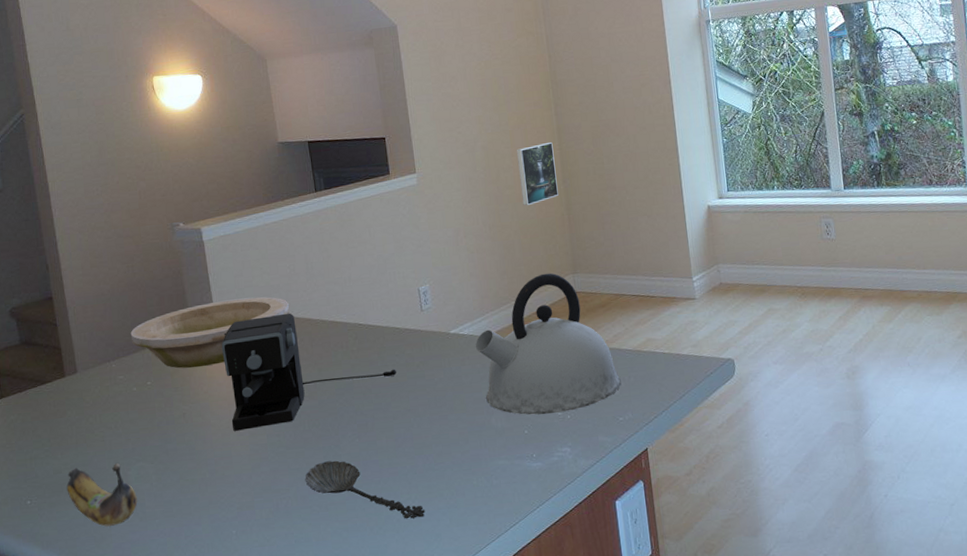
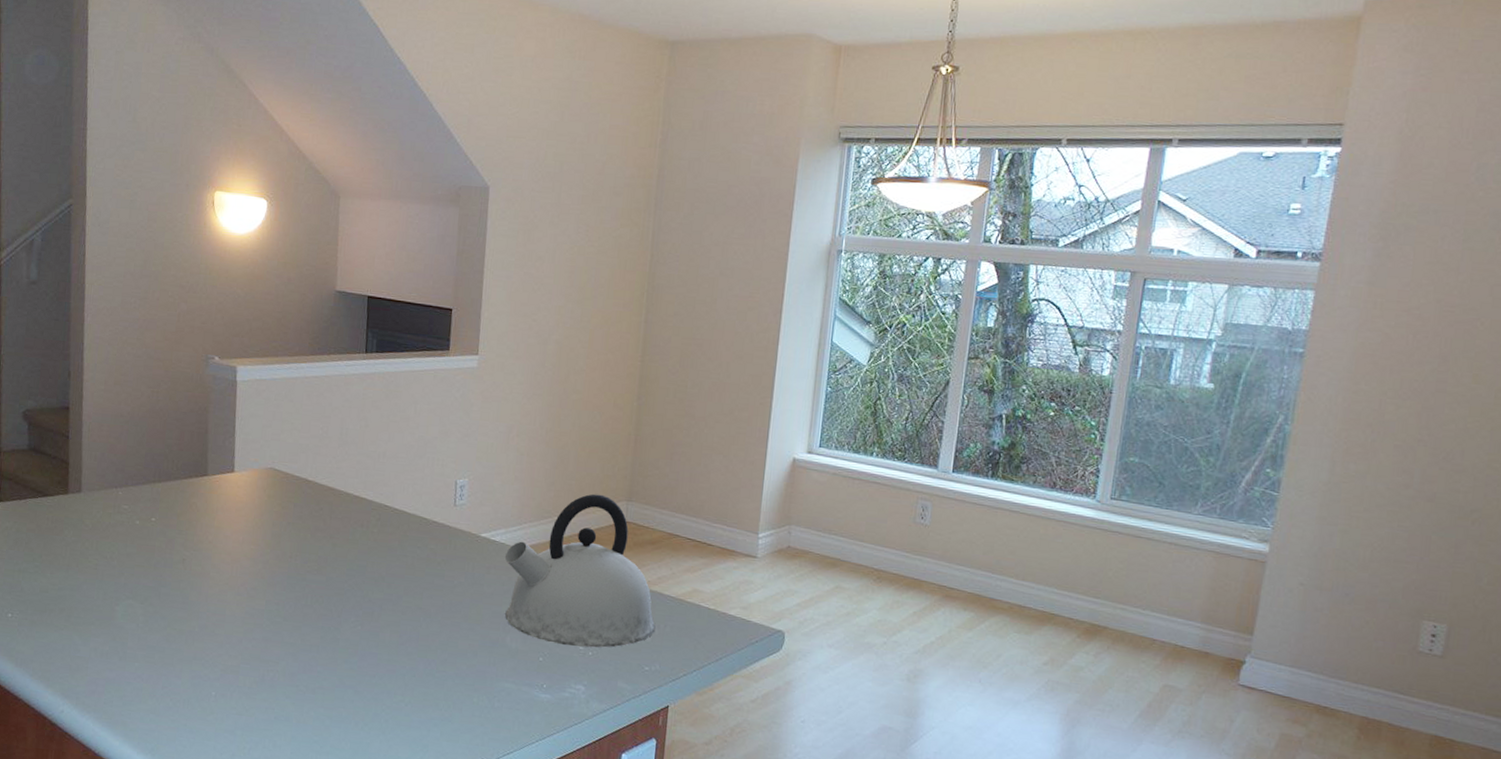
banana: present [66,463,138,527] -> none [50,590,121,659]
bowl: present [130,296,290,369] -> none [143,448,315,515]
coffee maker: present [221,313,396,431] -> none [231,473,415,593]
spoon: present [305,460,425,519] -> none [296,642,417,724]
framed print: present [516,142,558,206] -> none [588,350,635,417]

